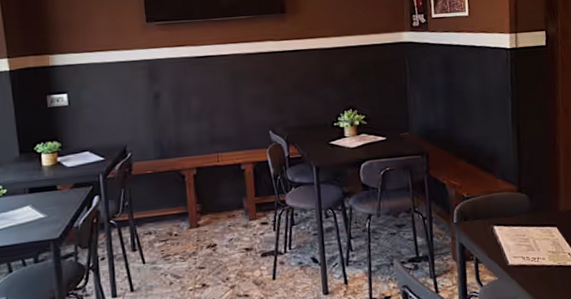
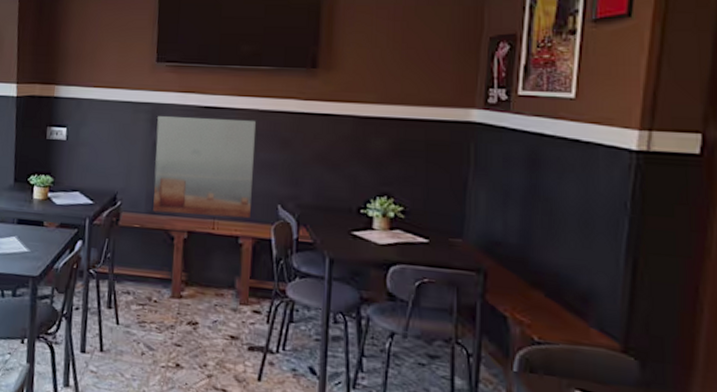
wall art: none [155,64,248,157] -> present [153,116,257,219]

